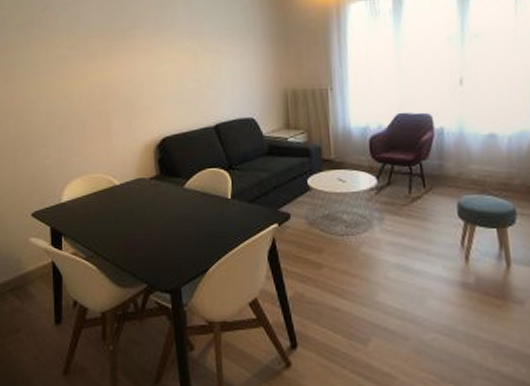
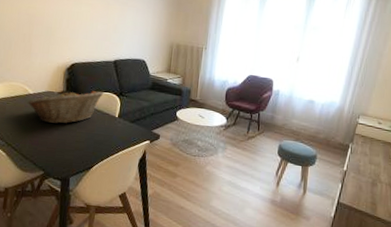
fruit basket: none [114,169,208,220] -> present [27,90,104,124]

